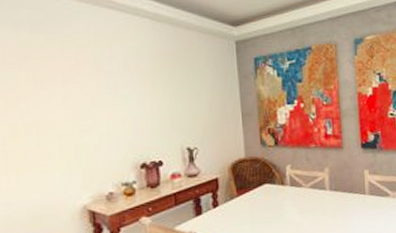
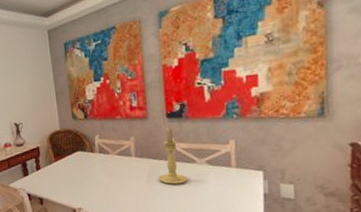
candle holder: none [353,158,383,220] -> present [158,127,189,184]

